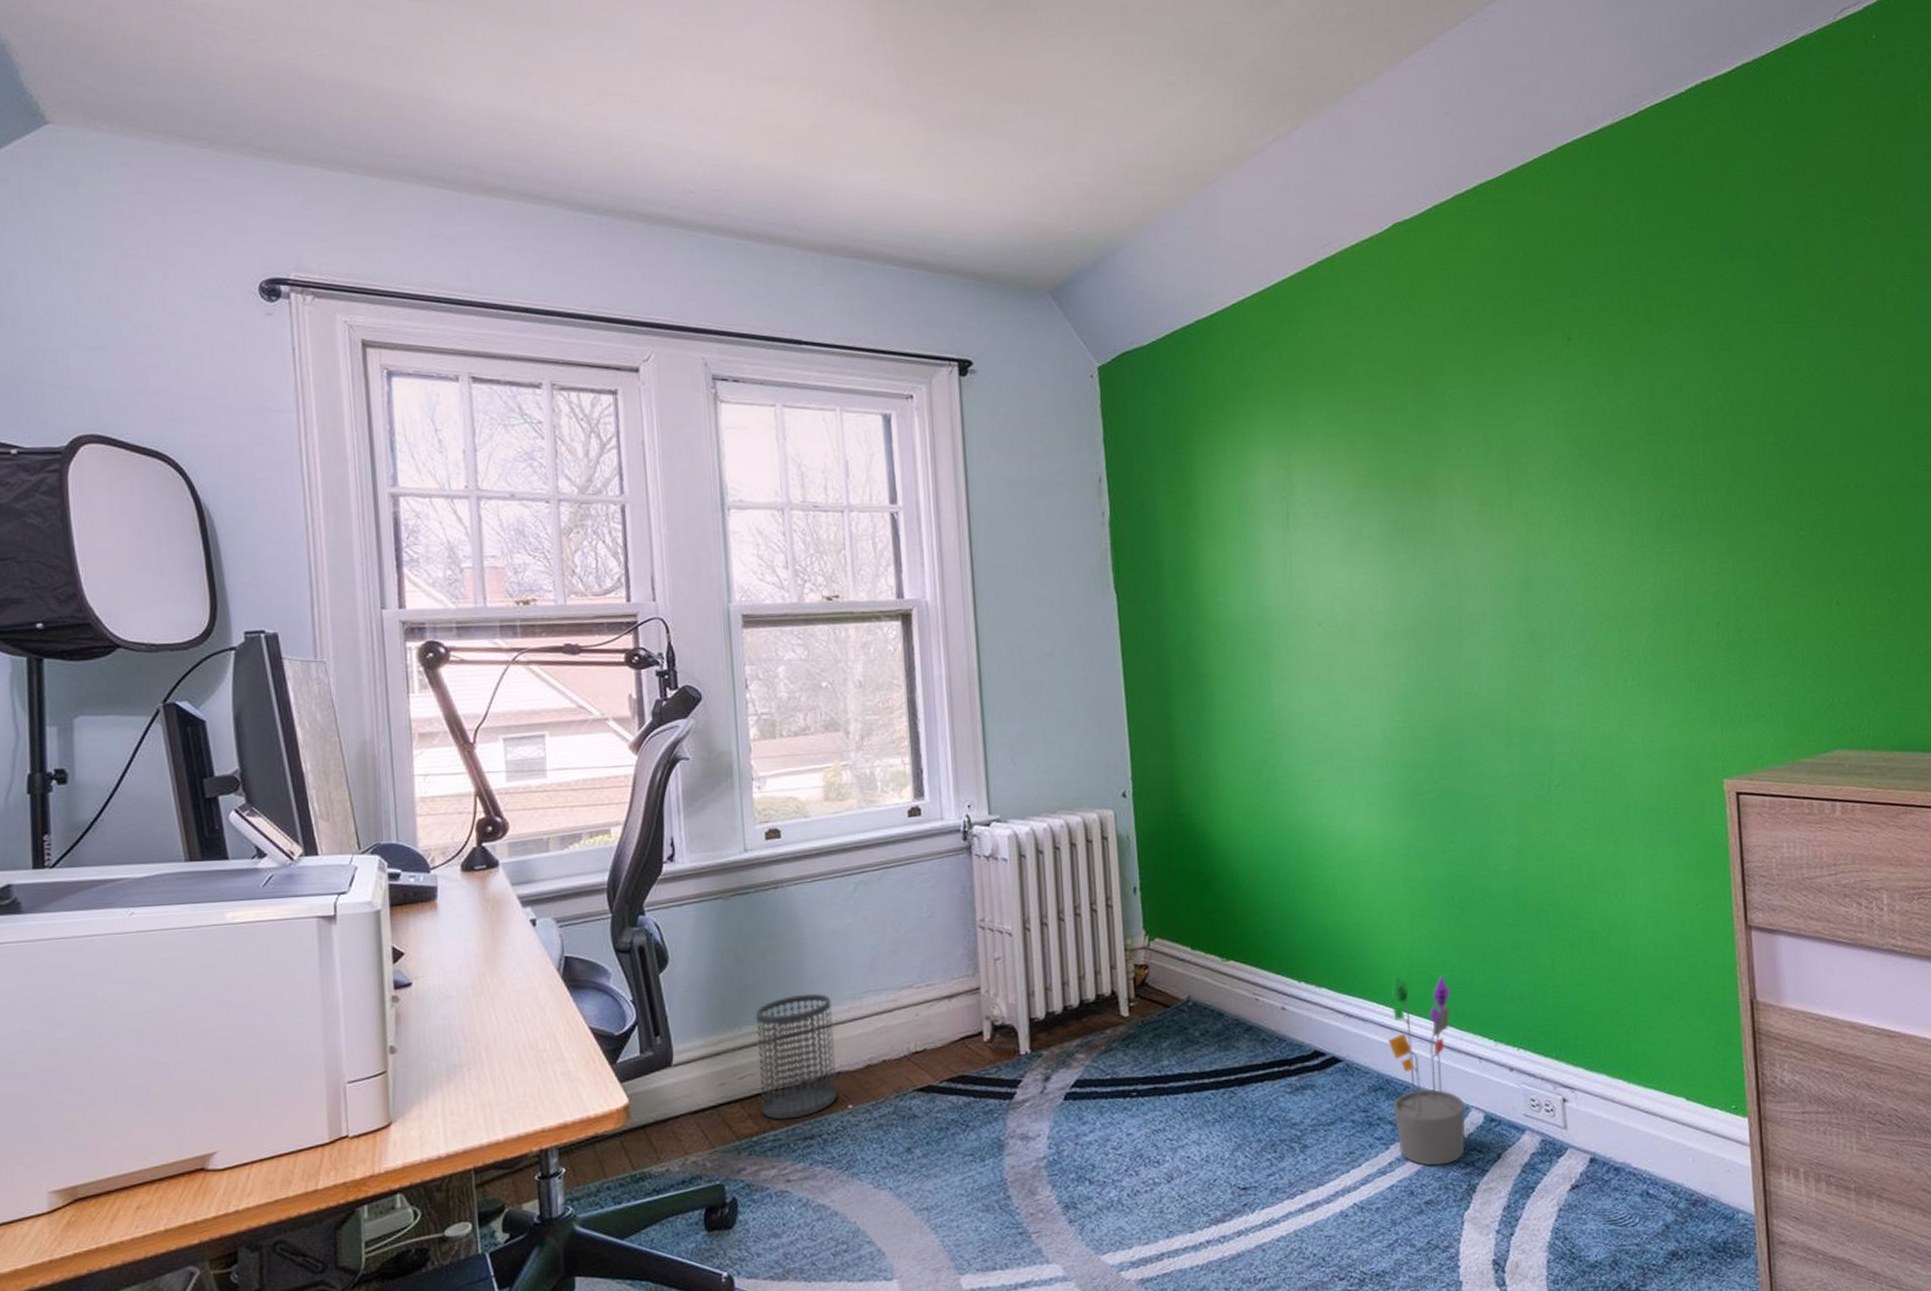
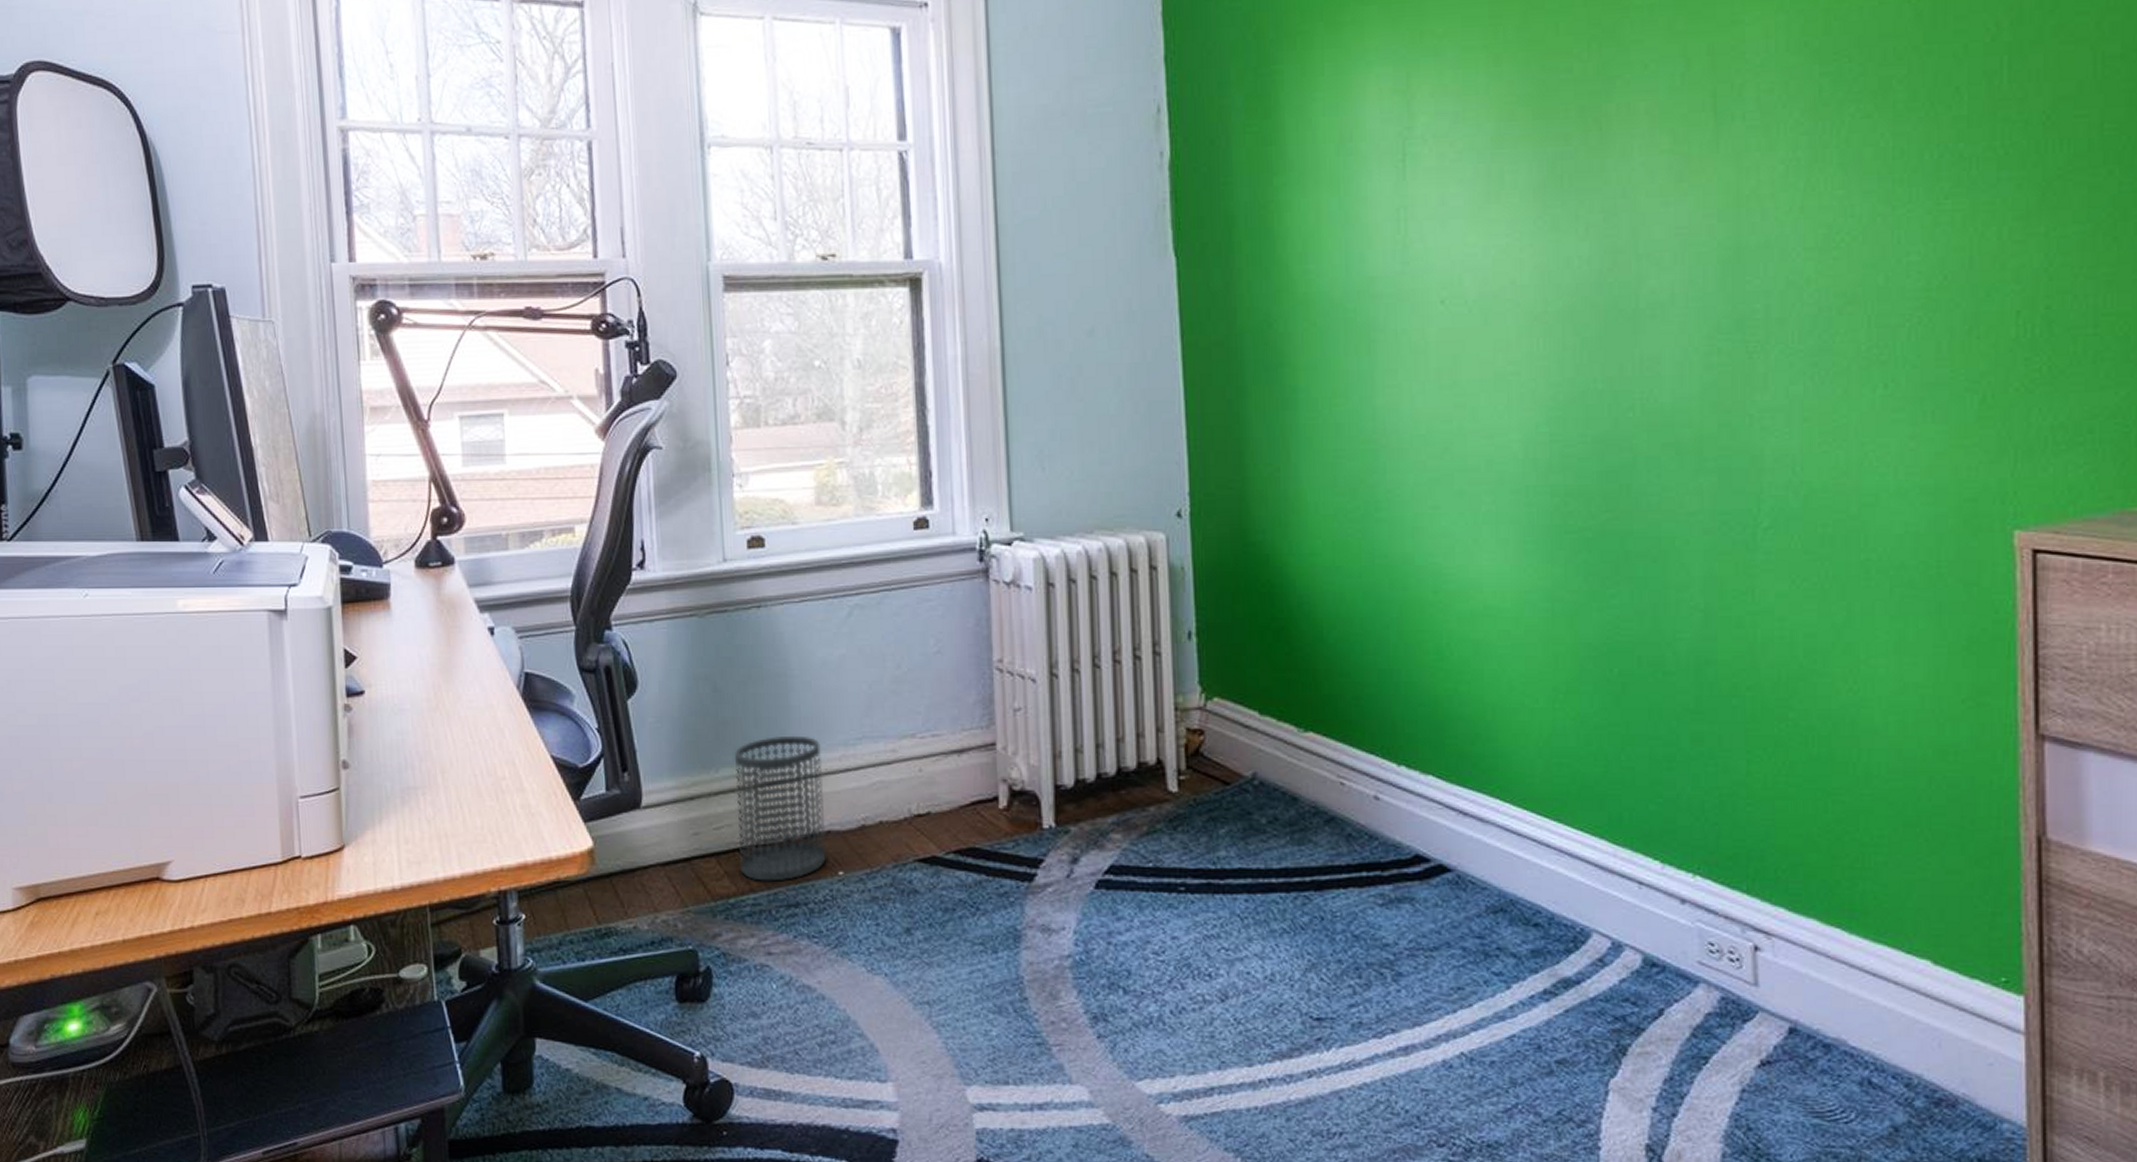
decorative plant: present [1388,975,1466,1166] -> none [1515,765,1618,1016]

